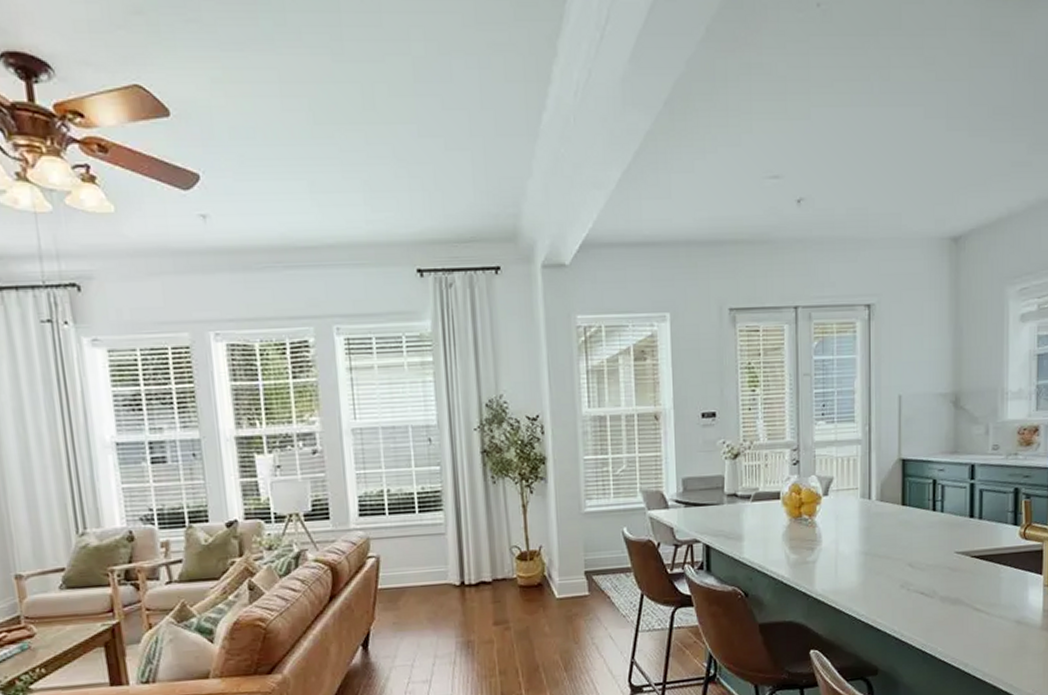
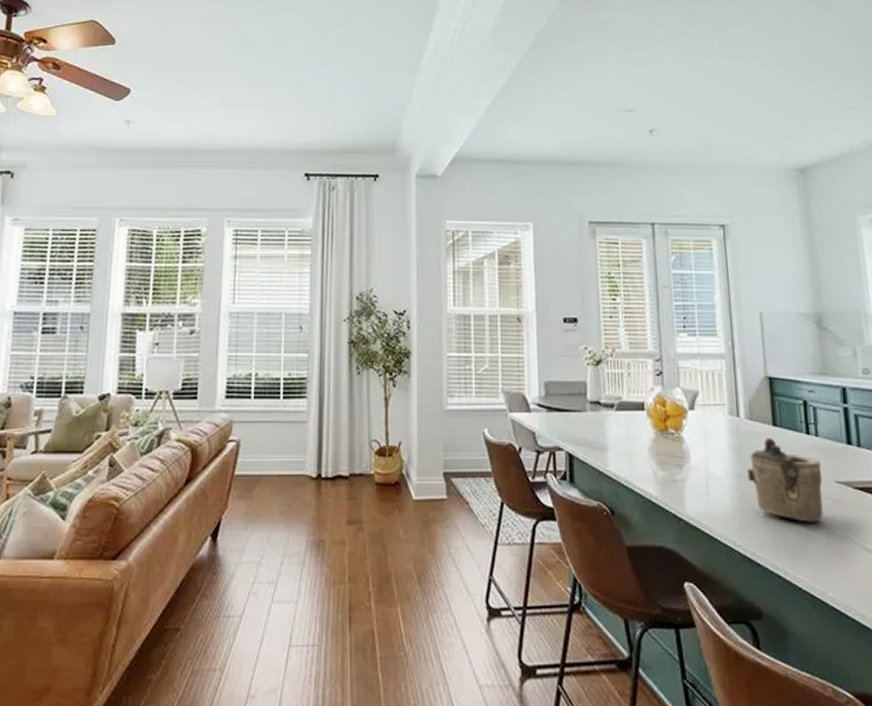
teapot: none [874,517,944,590] -> present [747,438,824,522]

